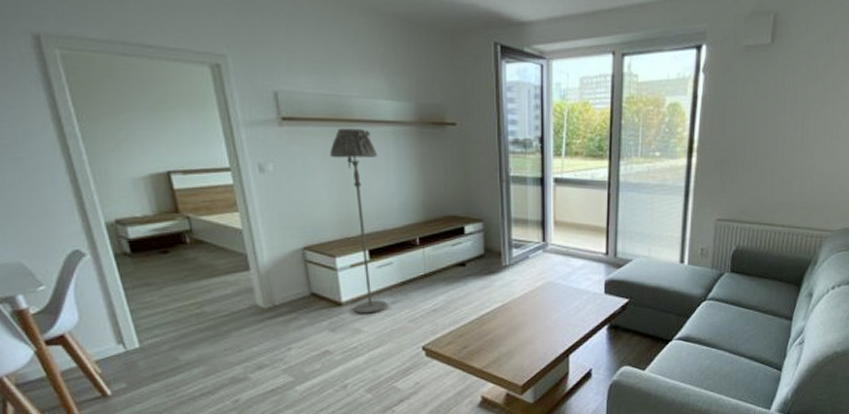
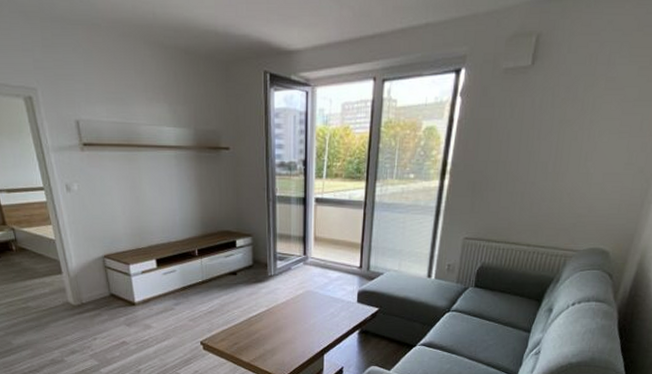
floor lamp: present [329,128,387,314] -> none [123,153,172,313]

